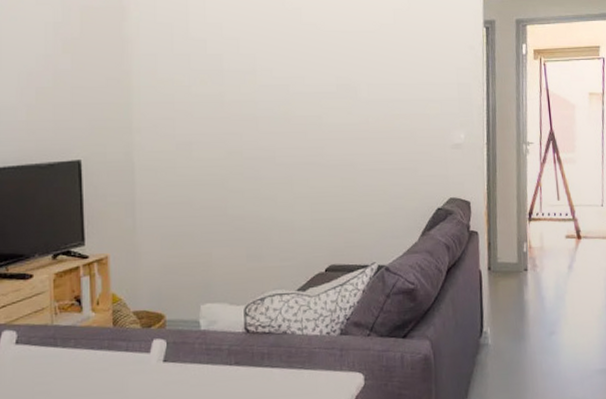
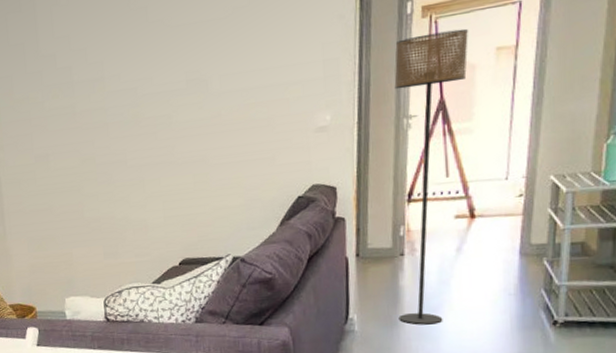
floor lamp: none [514,73,569,339] -> present [394,29,468,325]

